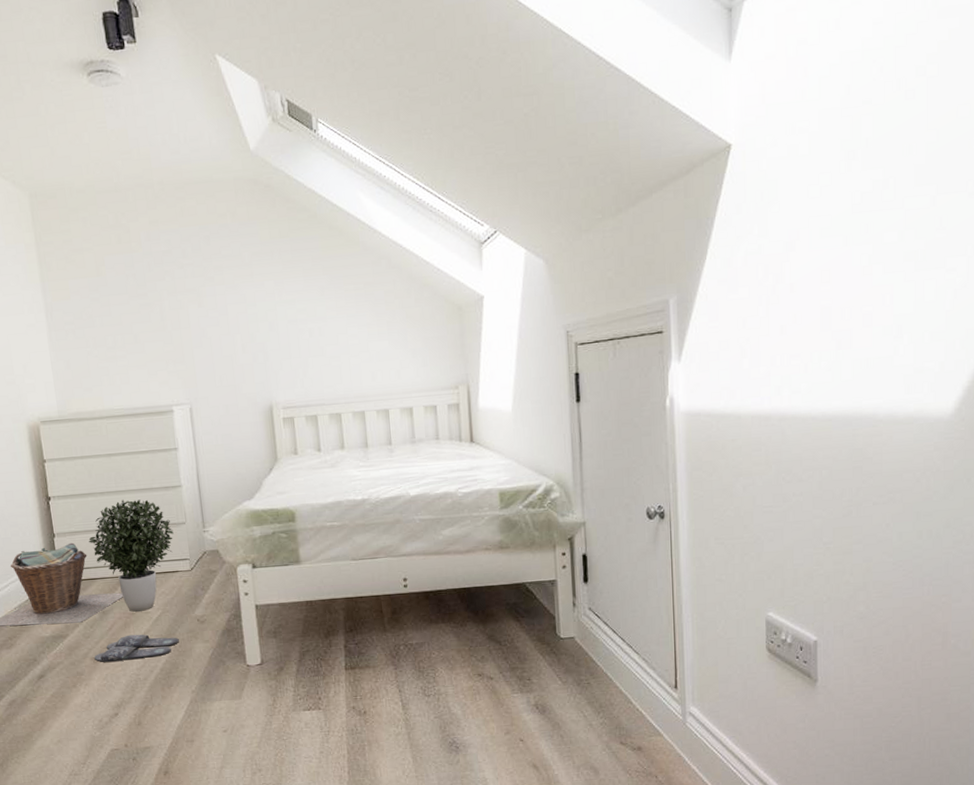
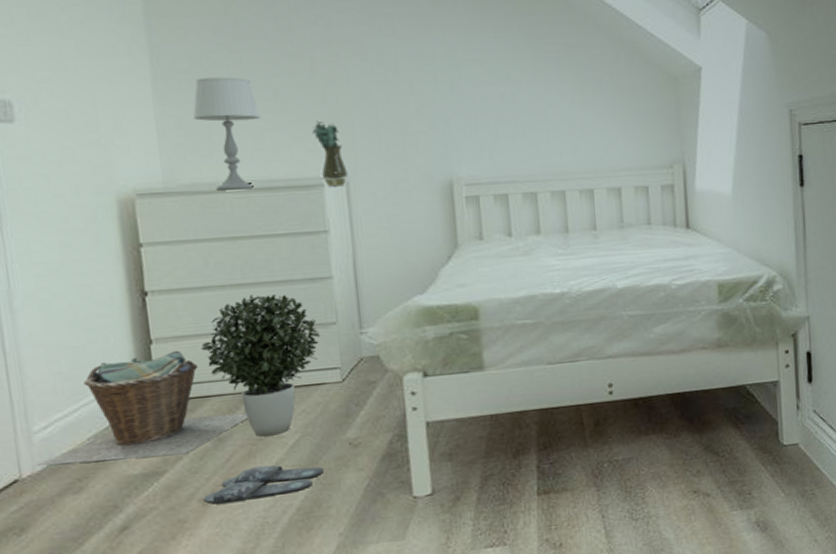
table lamp: none [77,326,126,419] -> present [193,77,261,192]
vase: none [163,358,191,413] -> present [311,120,348,187]

